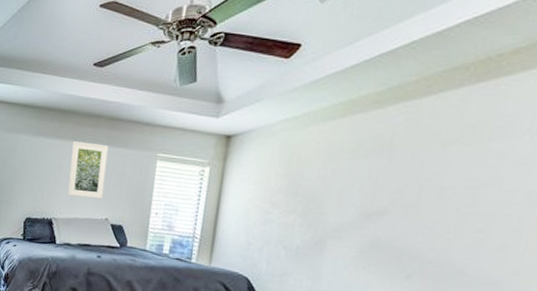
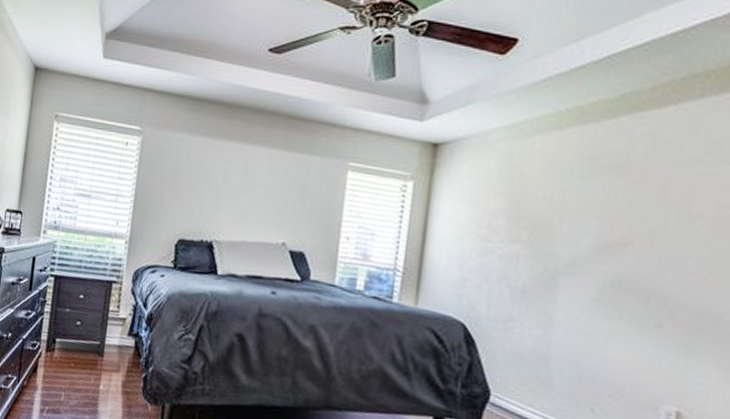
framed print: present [68,142,109,199] -> none [234,144,287,218]

